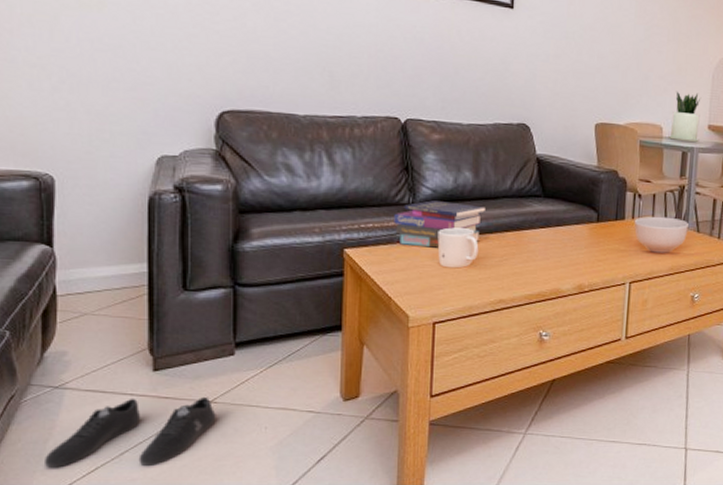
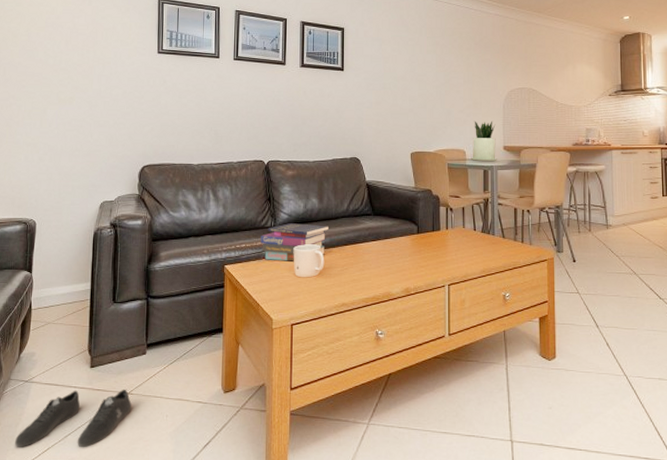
bowl: present [634,216,690,253] -> none [448,226,496,258]

